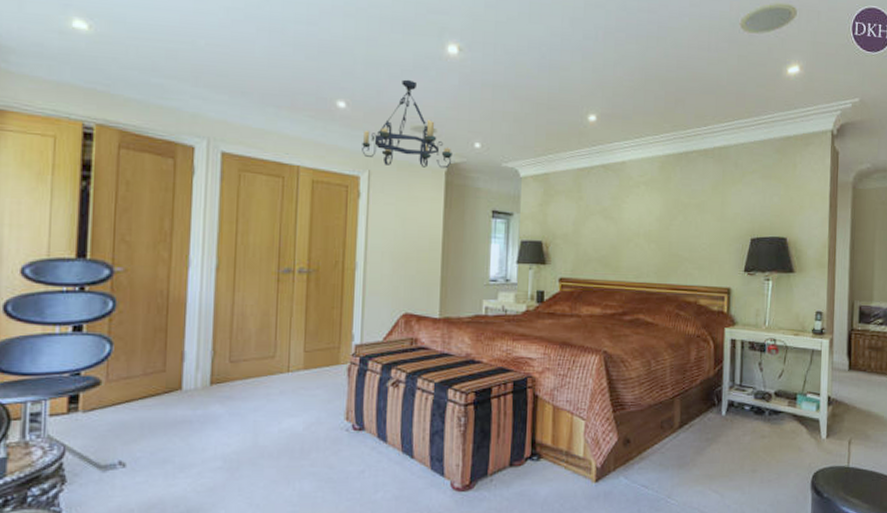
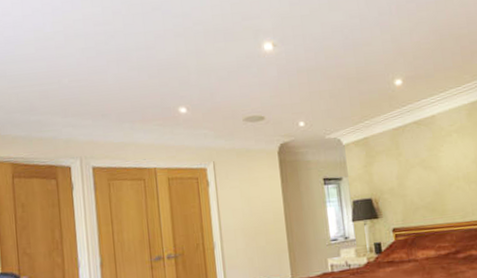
chandelier: present [362,79,453,169] -> none [204,79,282,155]

